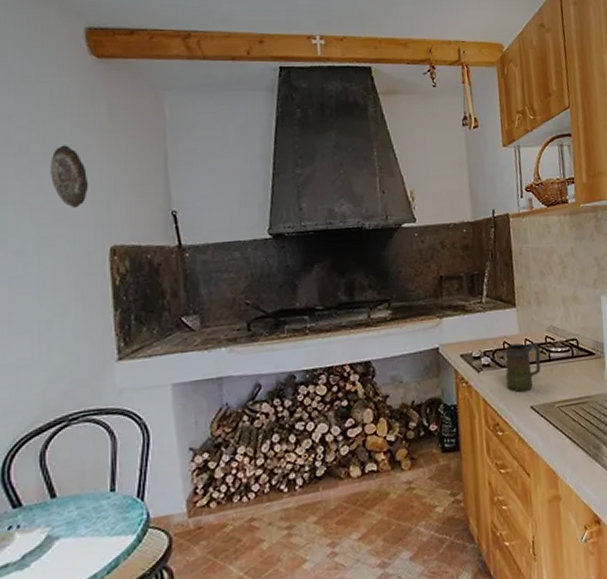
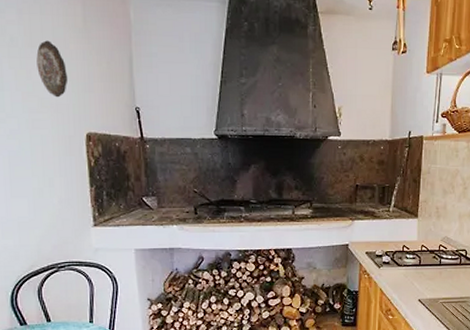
mug: present [505,342,541,392] -> none [401,248,433,288]

